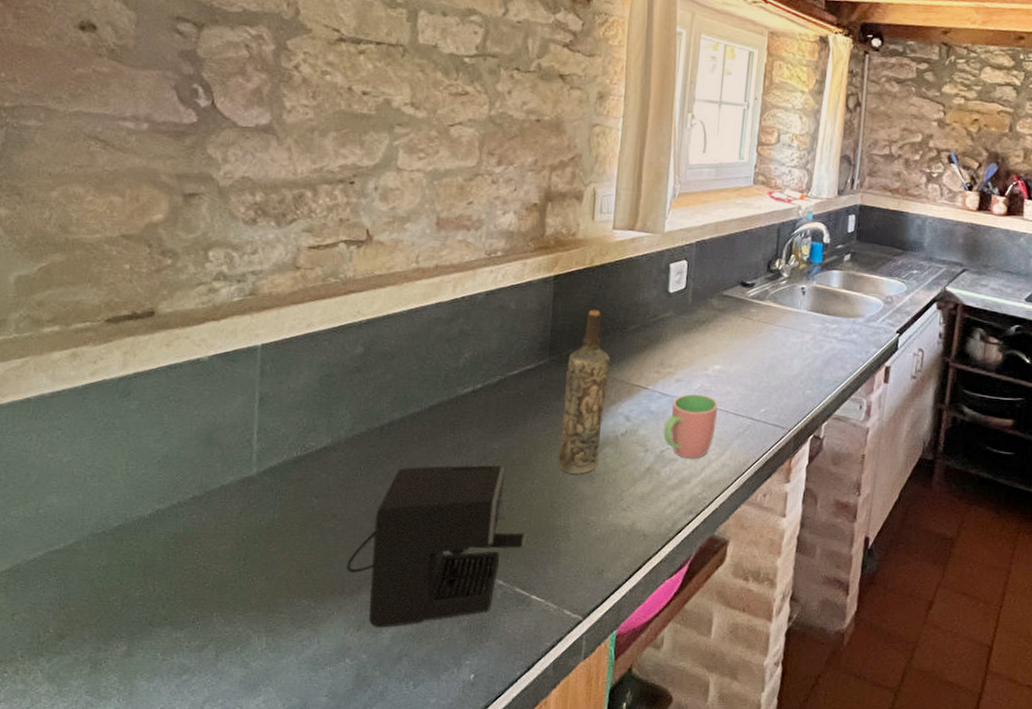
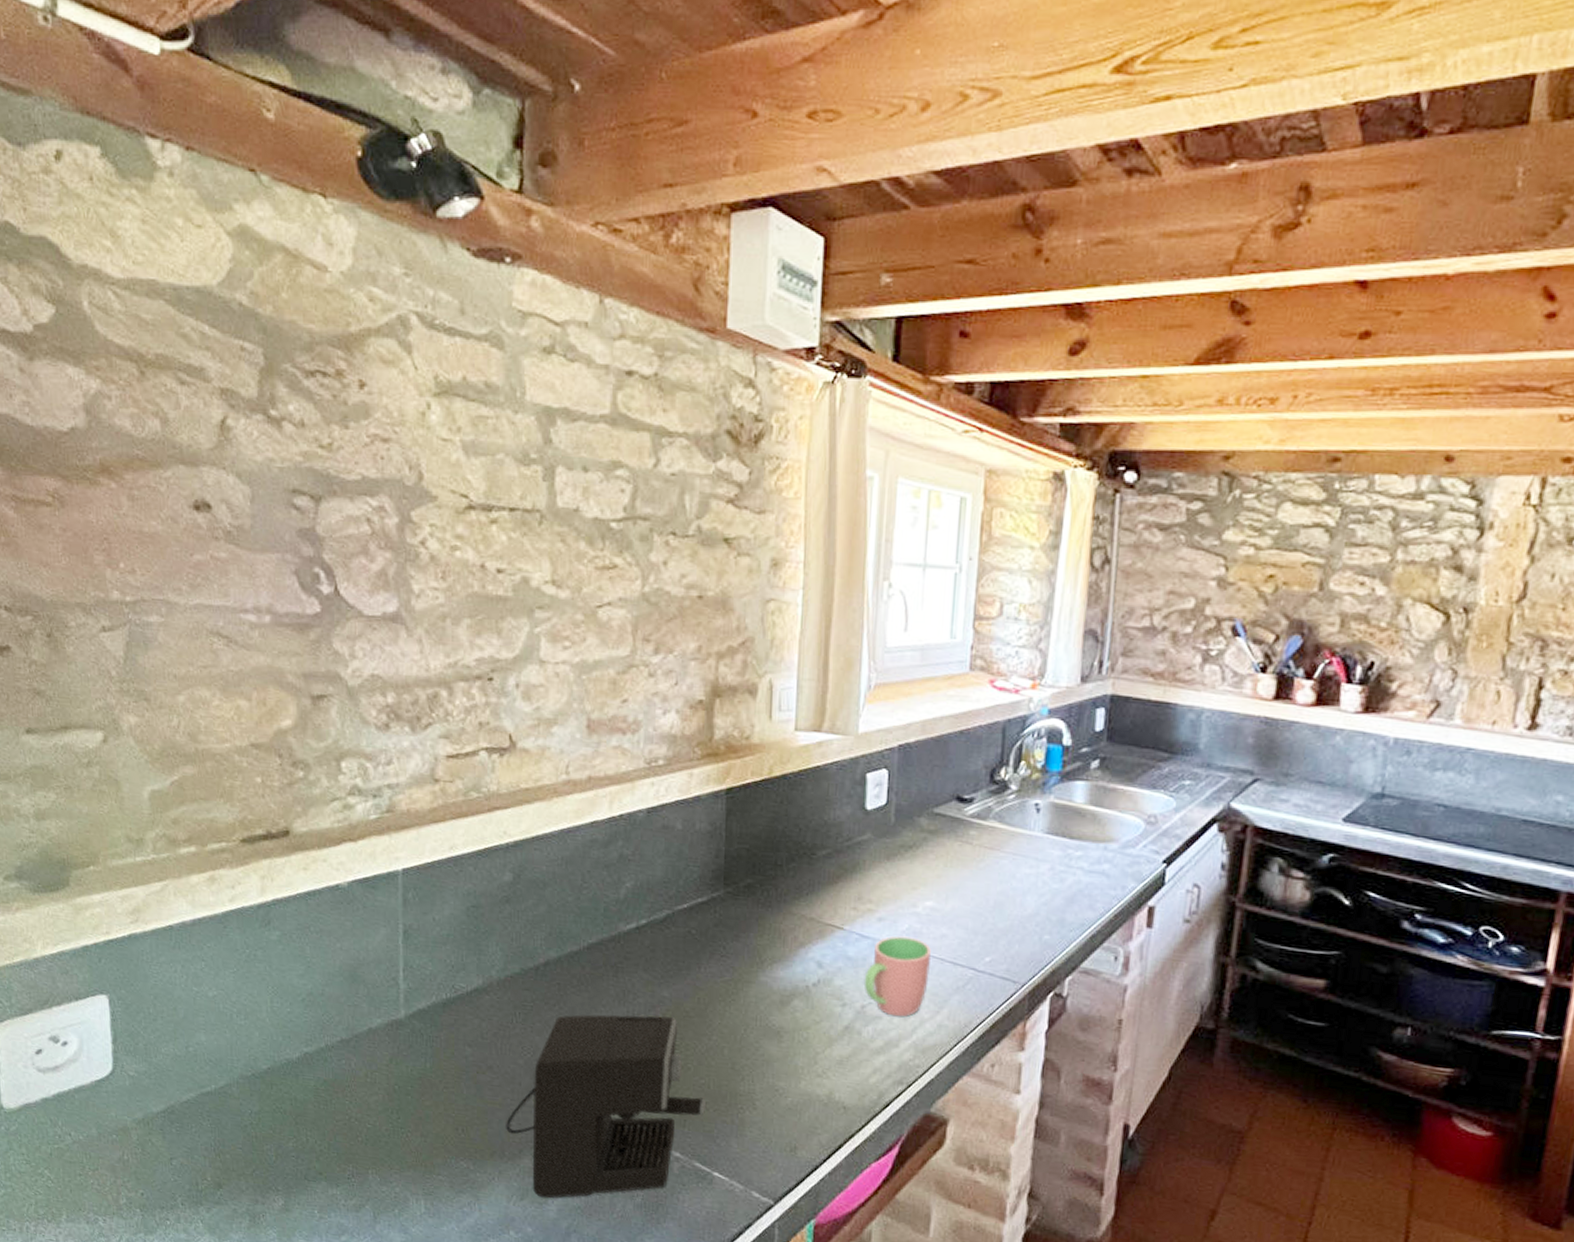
bottle: present [557,309,610,474] -> none [738,830,796,1030]

